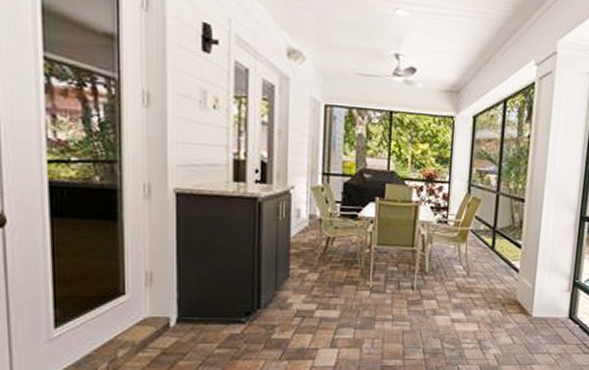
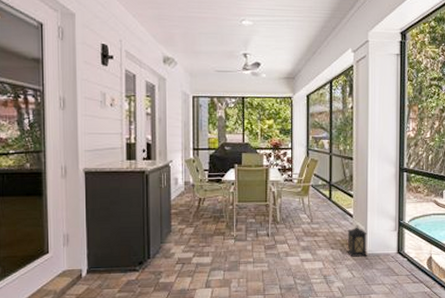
lantern: none [508,281,534,320] -> present [347,224,368,257]

